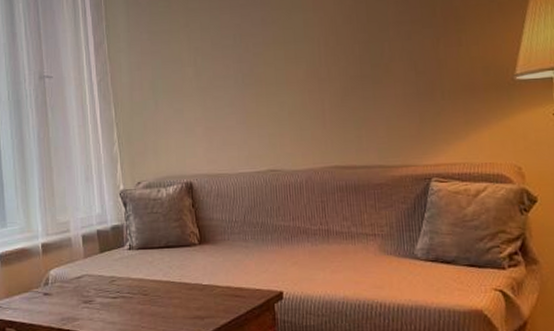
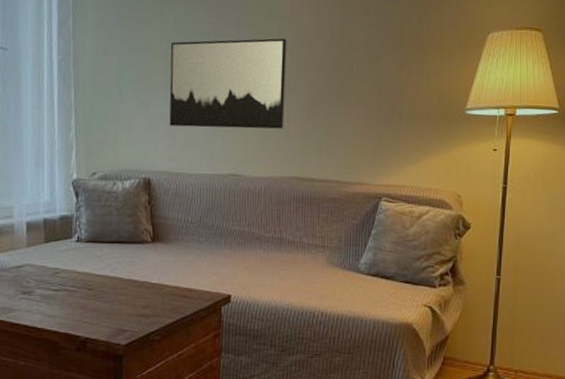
wall art: none [200,29,319,129] -> present [169,38,287,129]

